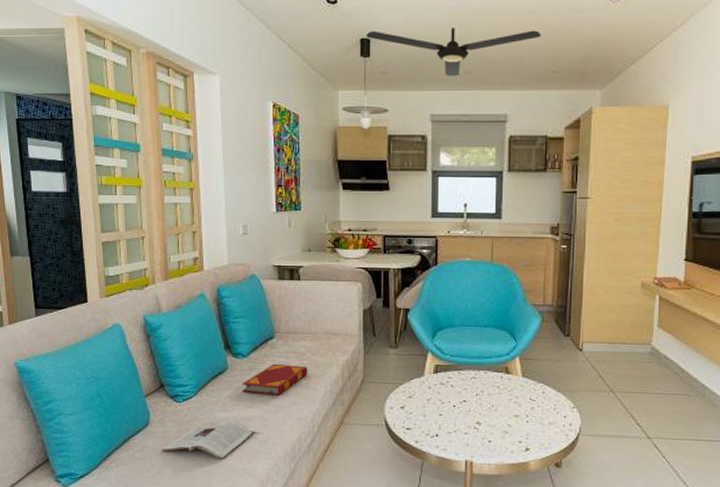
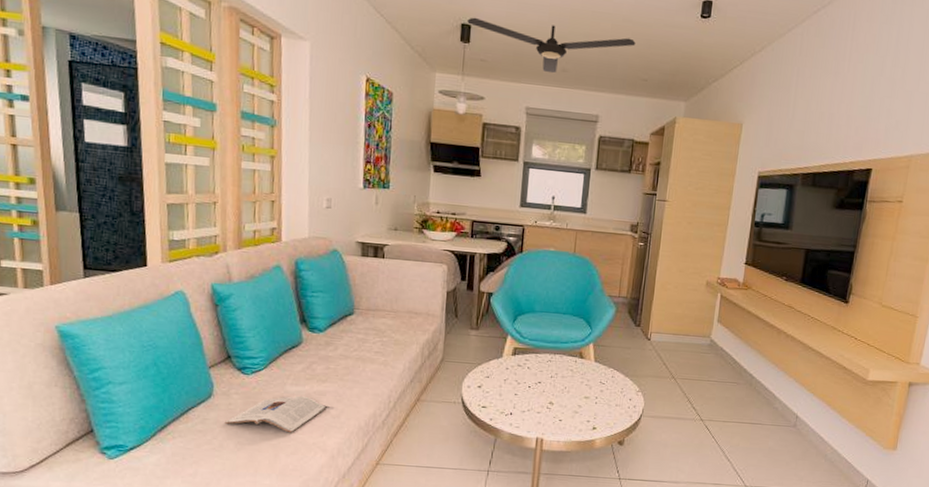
hardback book: present [242,363,308,396] -> none [316,339,387,372]

